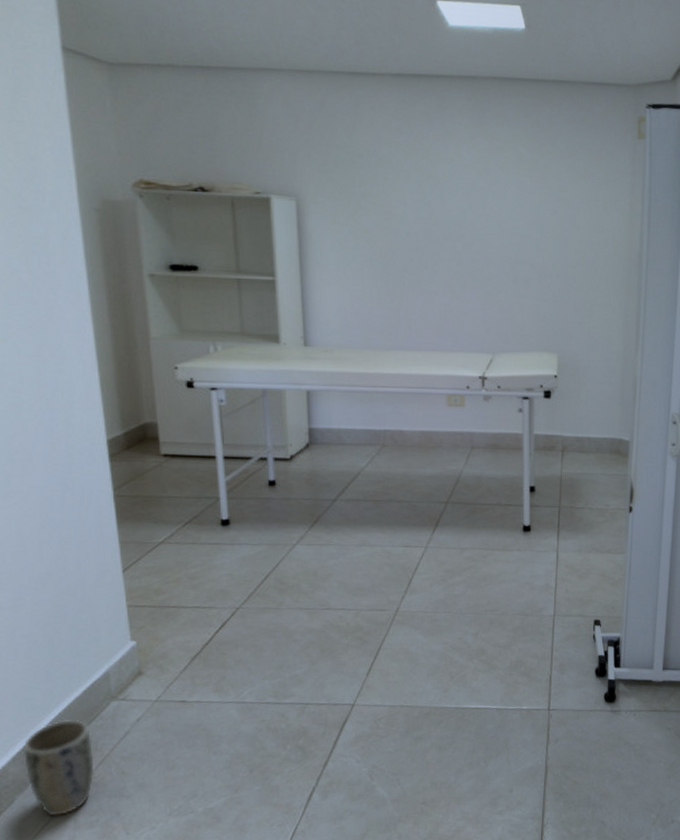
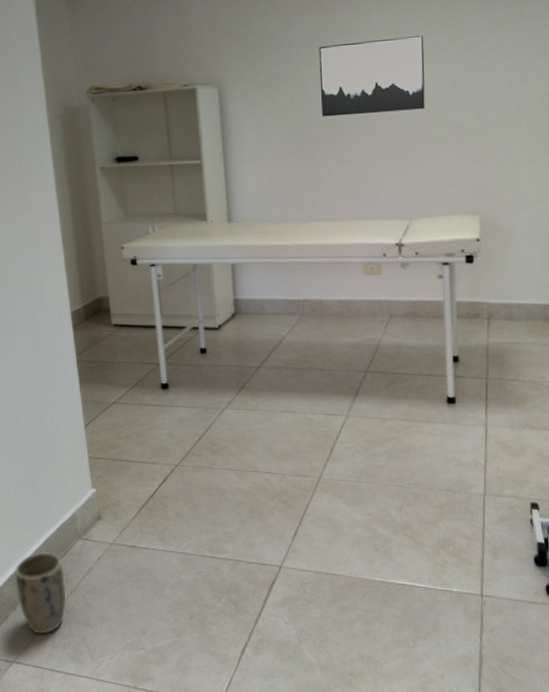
wall art: none [407,171,512,247] -> present [318,36,425,117]

